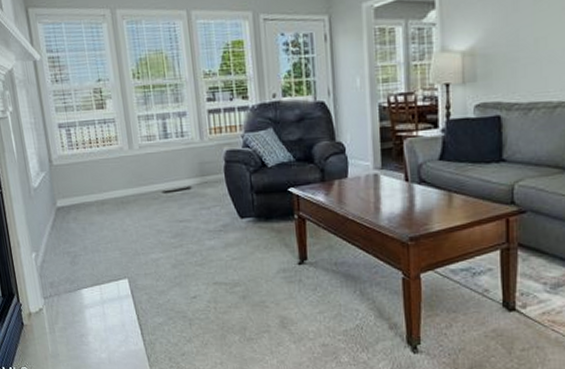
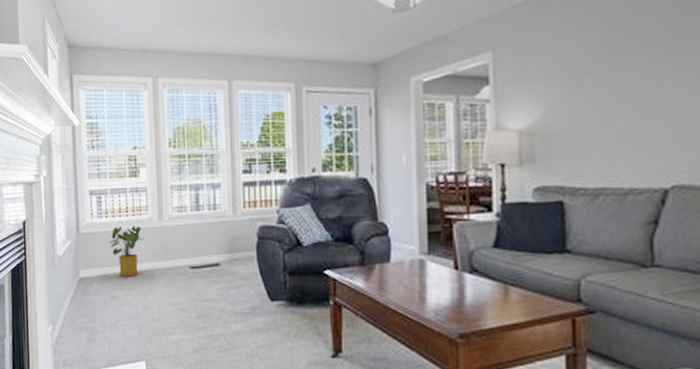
house plant: none [83,155,117,204] -> present [109,225,144,277]

